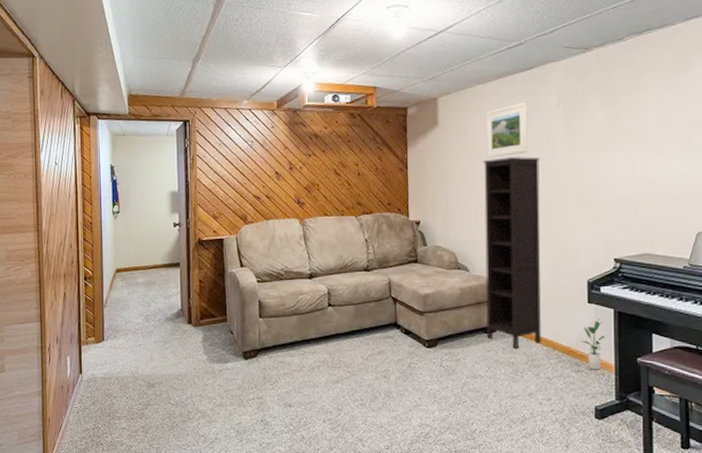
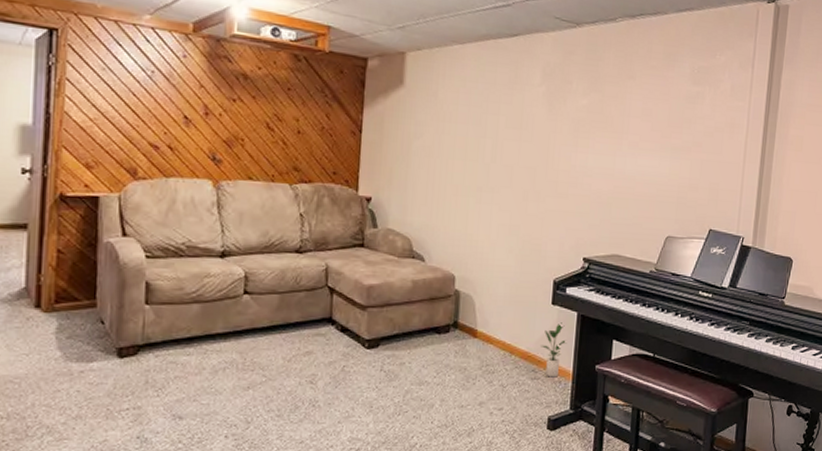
bookcase: present [482,156,541,348] -> none [438,132,517,351]
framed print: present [485,102,528,158] -> none [457,72,509,132]

